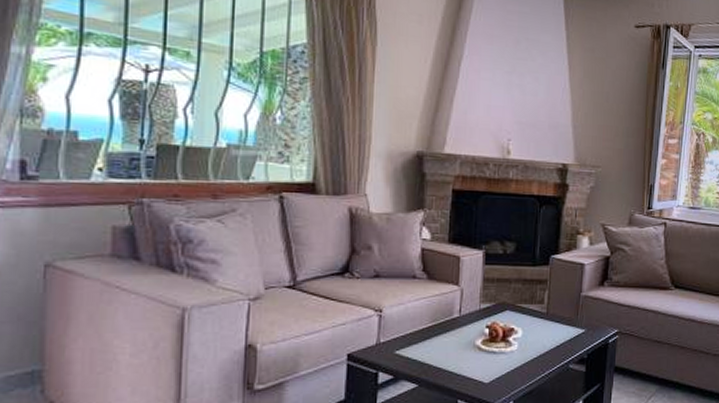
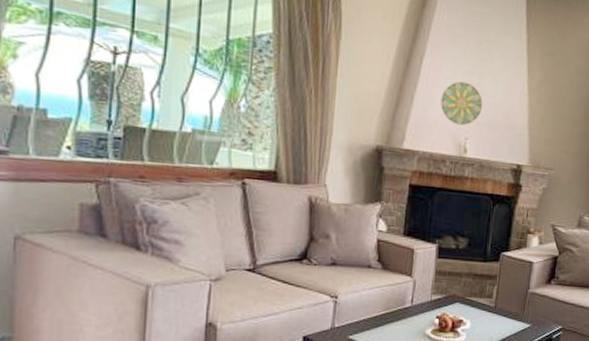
decorative plate: none [481,82,525,127] -> present [440,81,483,126]

